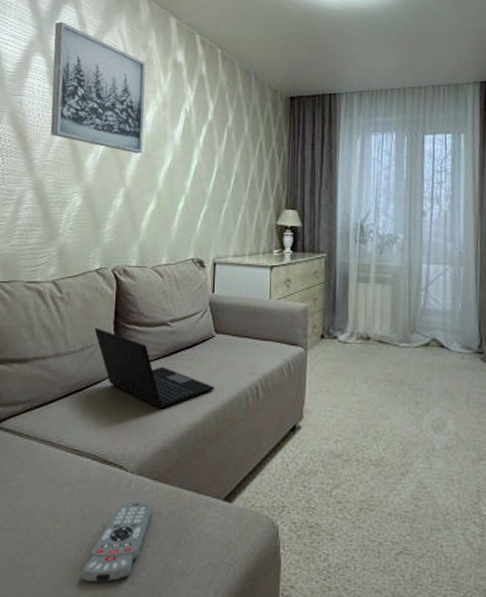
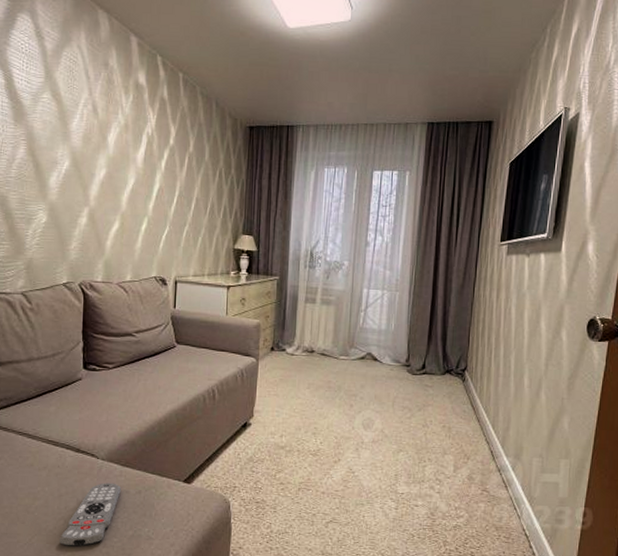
wall art: present [50,22,146,154] -> none [10,32,107,175]
laptop: present [94,327,216,410] -> none [64,336,177,408]

